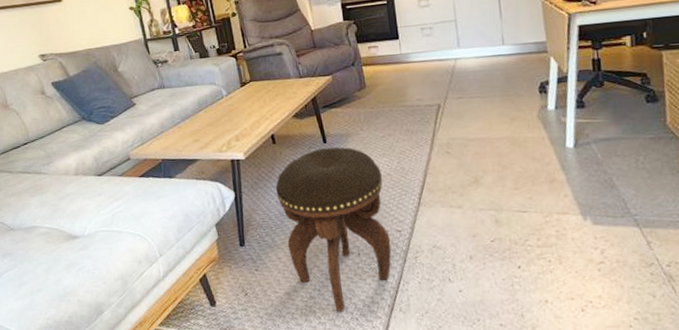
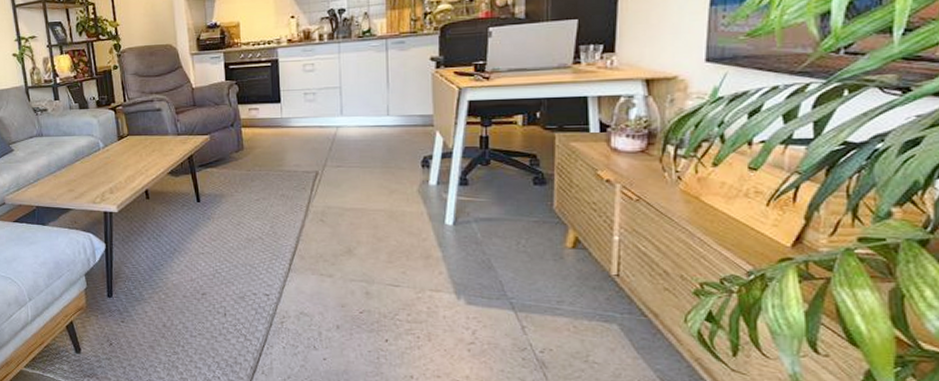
footstool: present [275,147,392,312] -> none [146,207,258,369]

